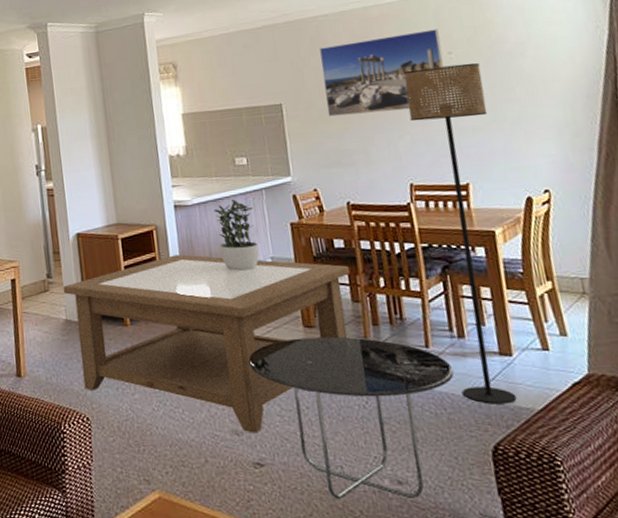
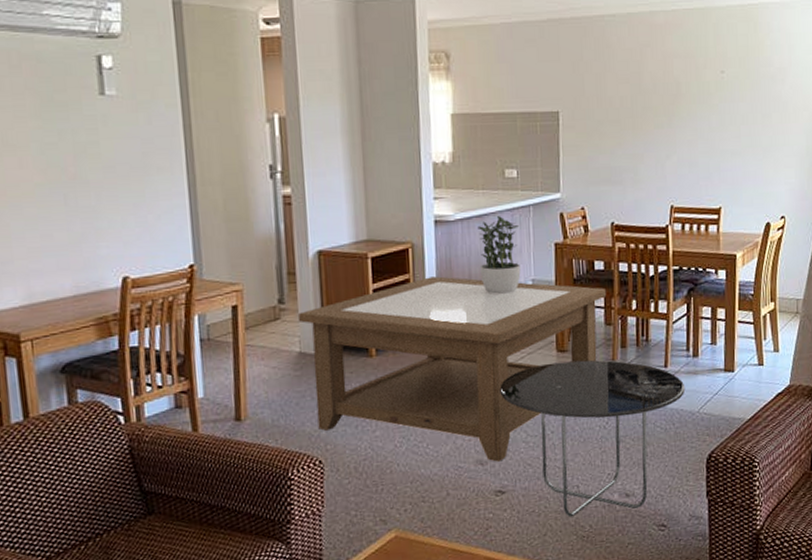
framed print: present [319,29,449,117] -> none [602,44,716,130]
floor lamp: present [403,63,517,404] -> none [678,84,747,417]

